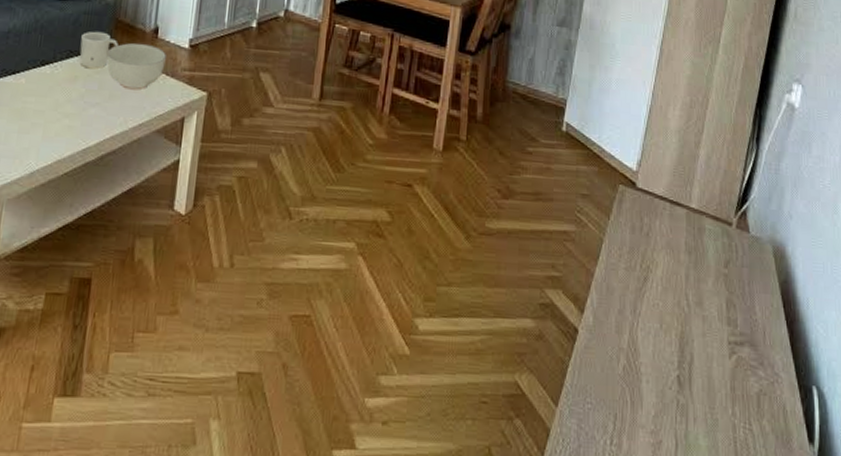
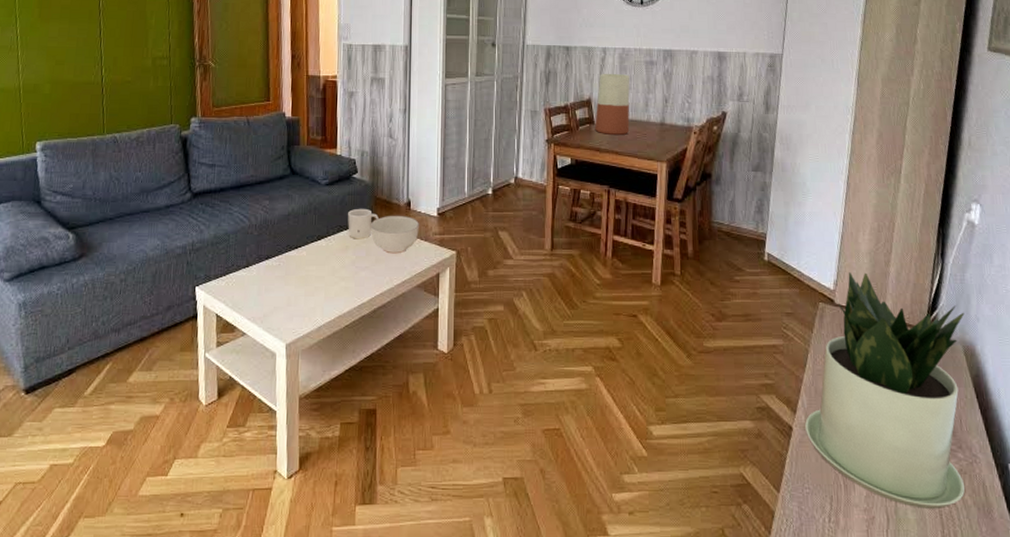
planter: none [593,152,777,435] -> present [805,272,966,509]

